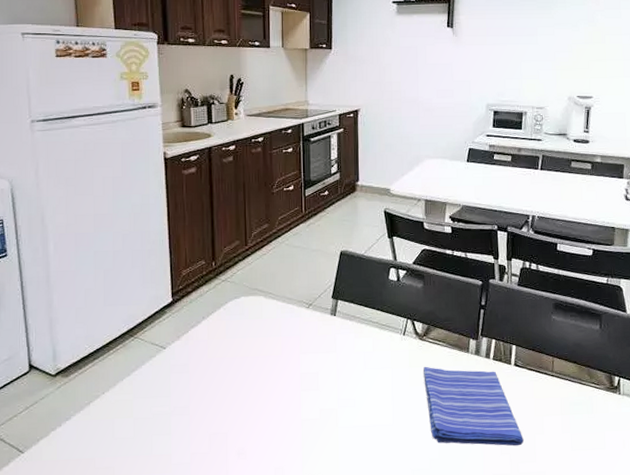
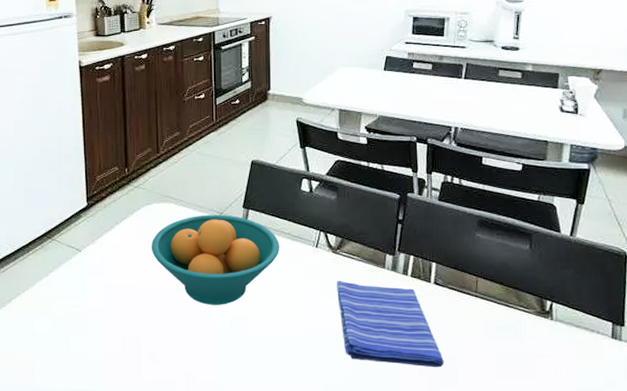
fruit bowl: none [239,306,368,397] -> present [151,214,279,305]

